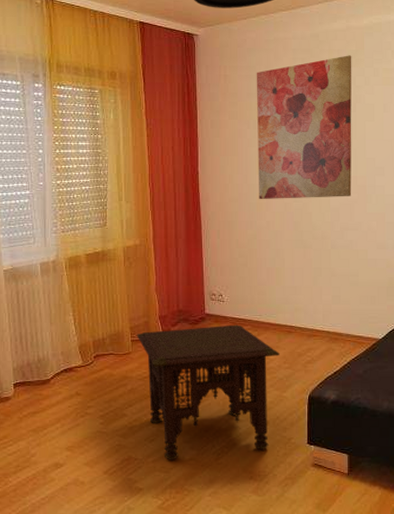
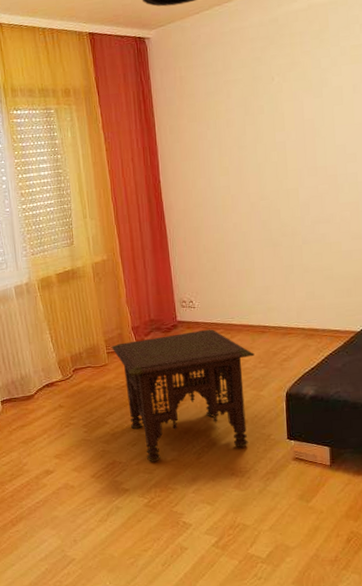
wall art: present [256,55,352,200] -> none [213,36,322,202]

